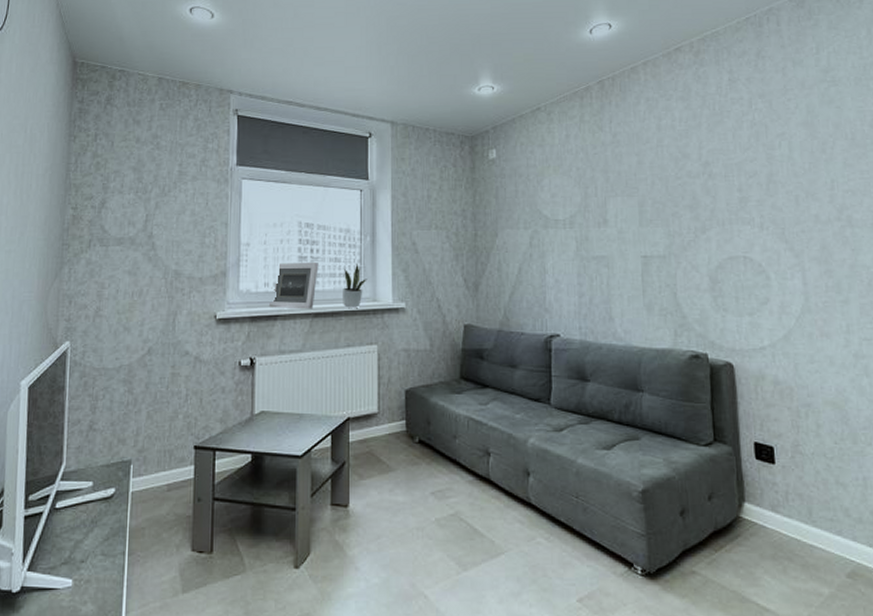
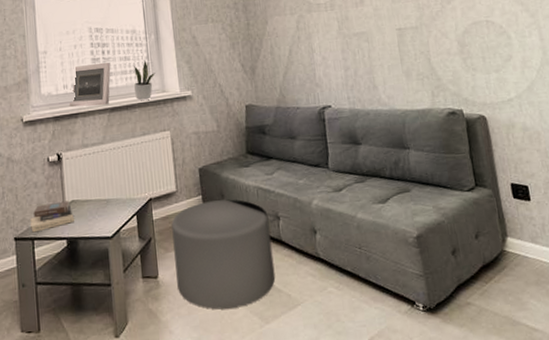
books: none [213,411,262,442] -> present [30,200,74,233]
pouf: none [369,428,479,549] -> present [171,199,276,310]

